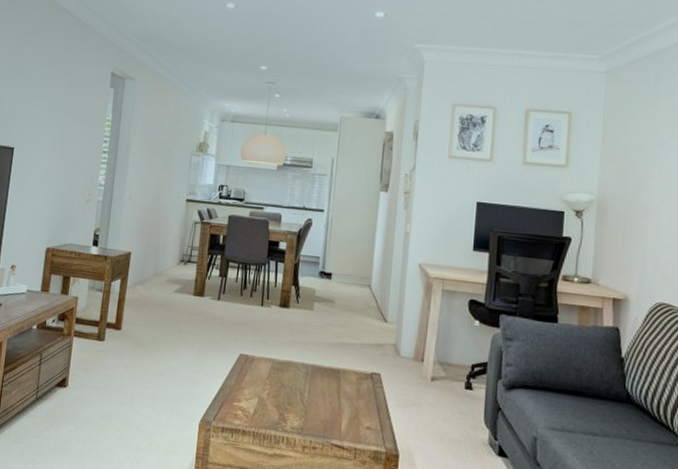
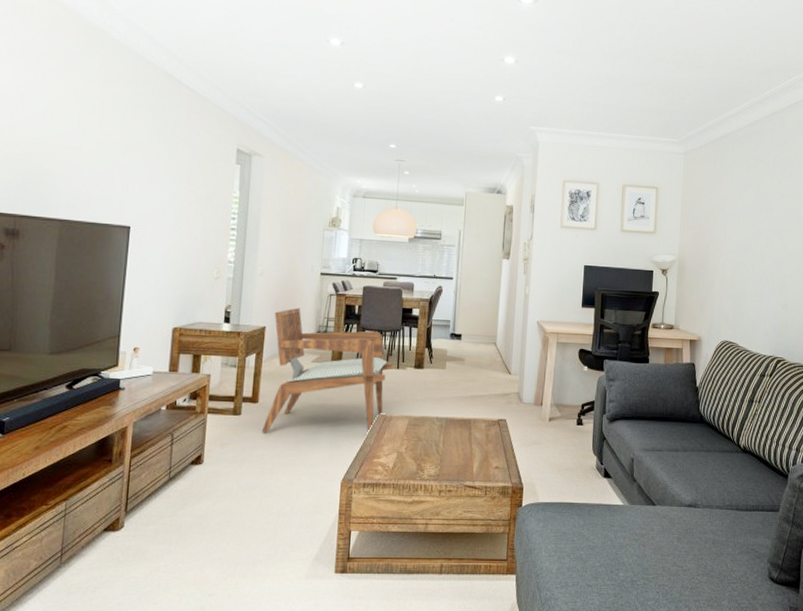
armchair: none [123,234,258,371] -> present [261,307,394,432]

